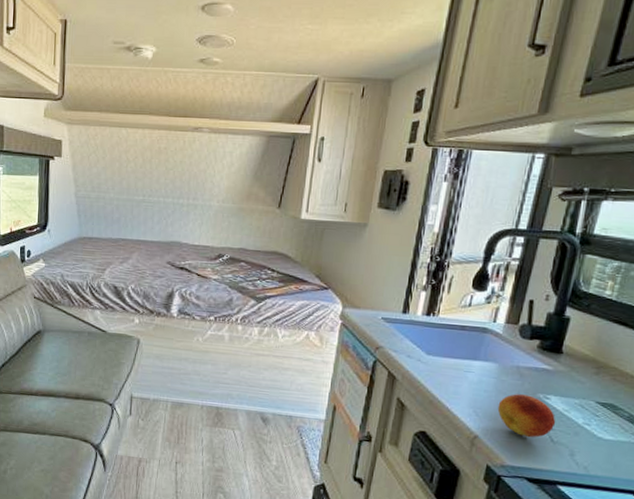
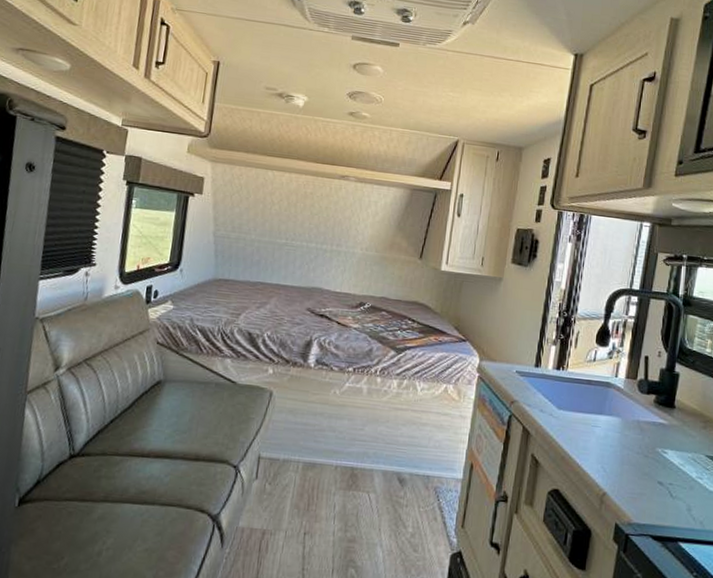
fruit: present [497,394,556,438] -> none [622,448,674,494]

